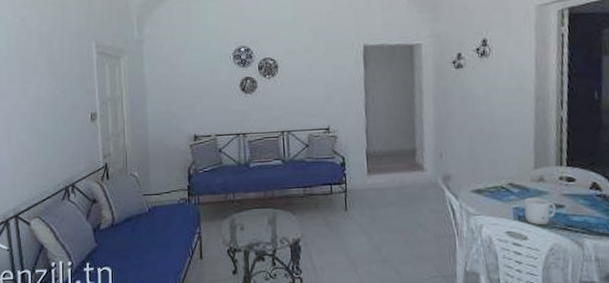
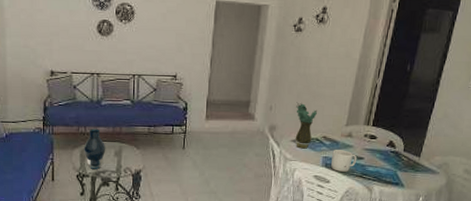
vase: none [234,195,259,242] -> present [84,129,106,169]
vase: none [470,145,497,200] -> present [295,102,317,149]

